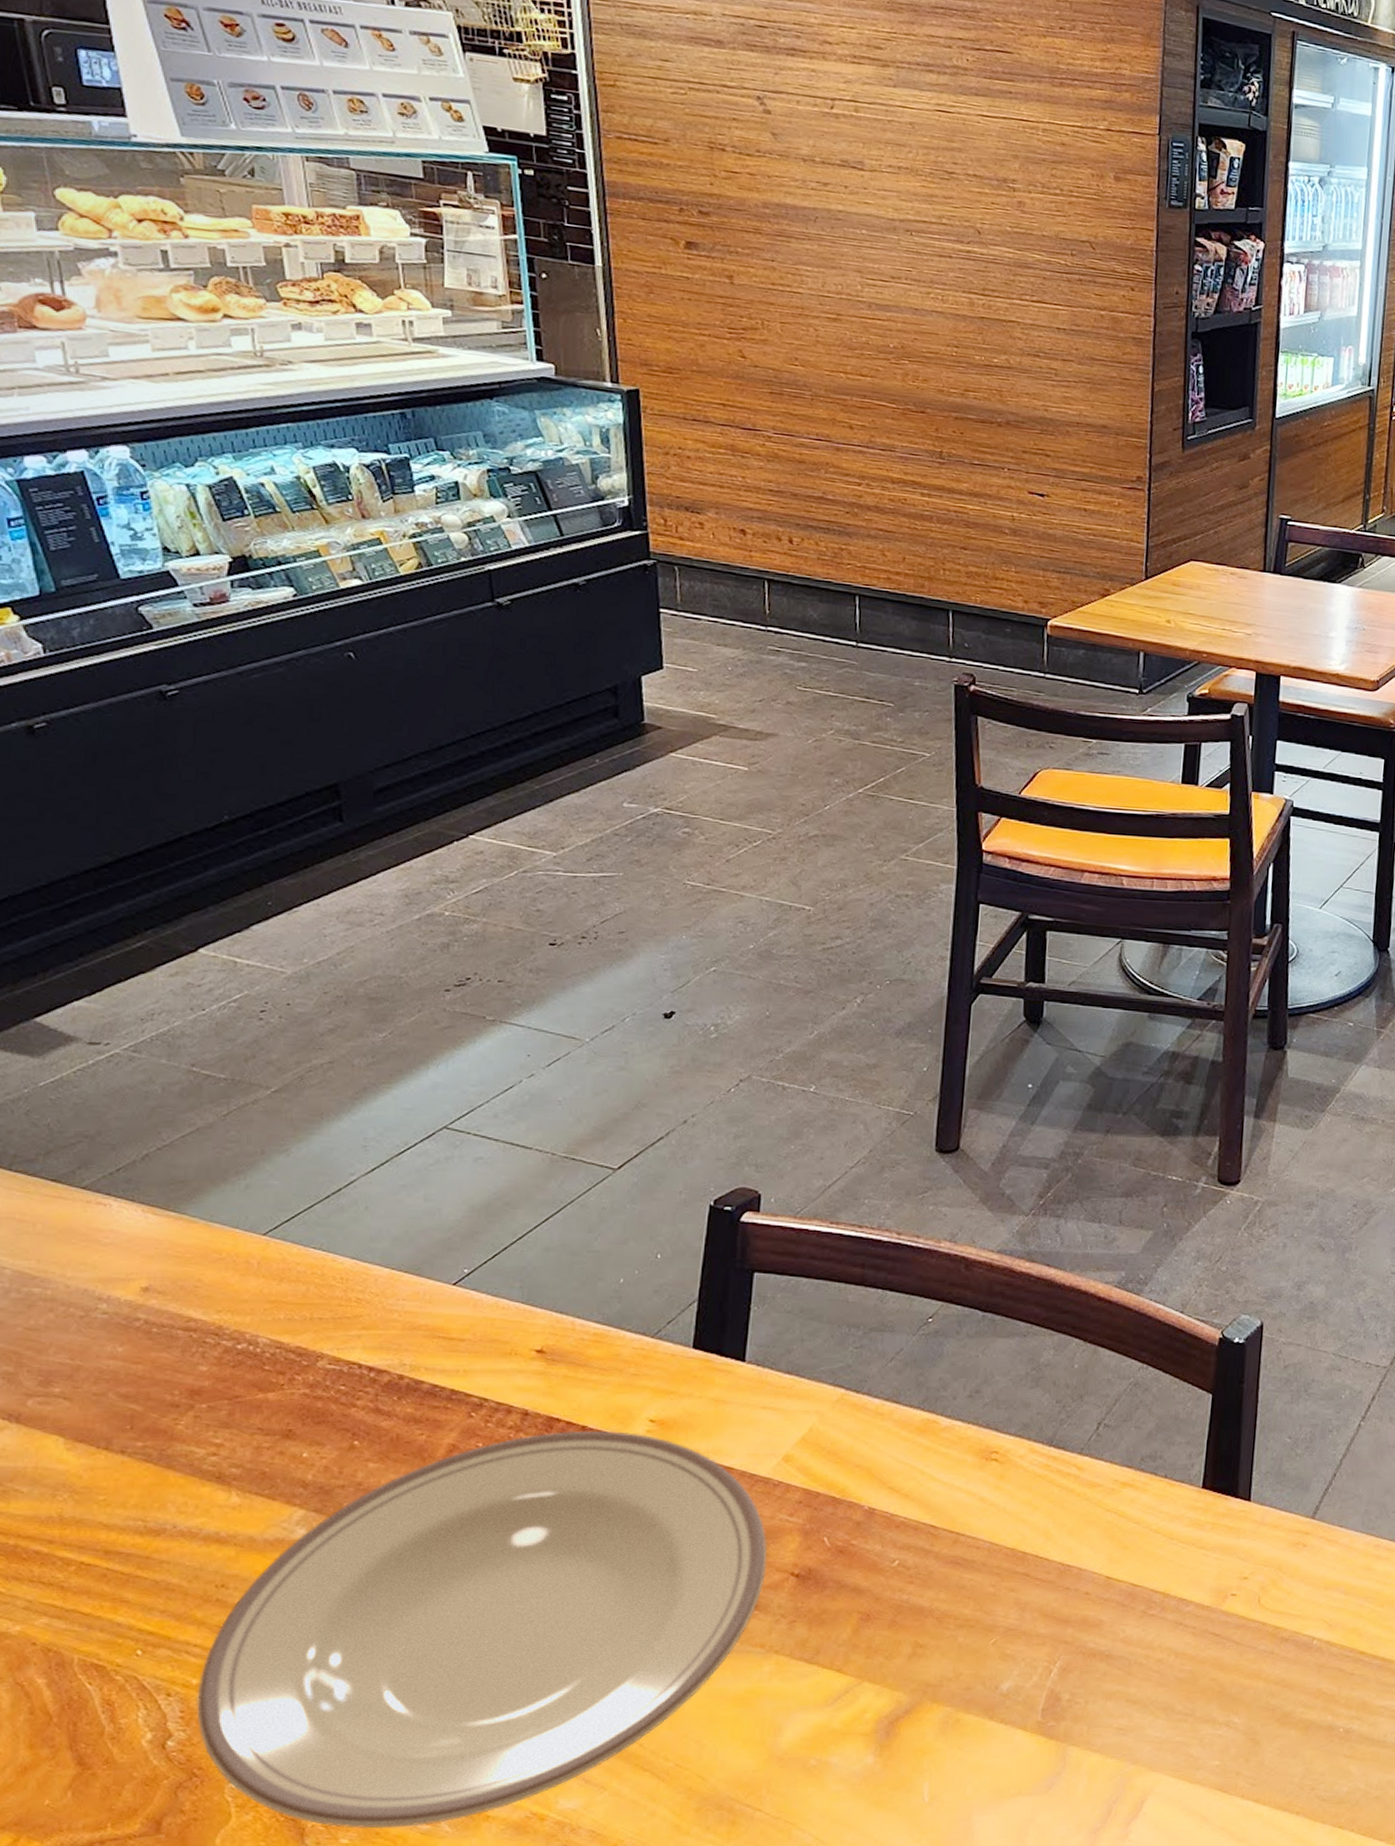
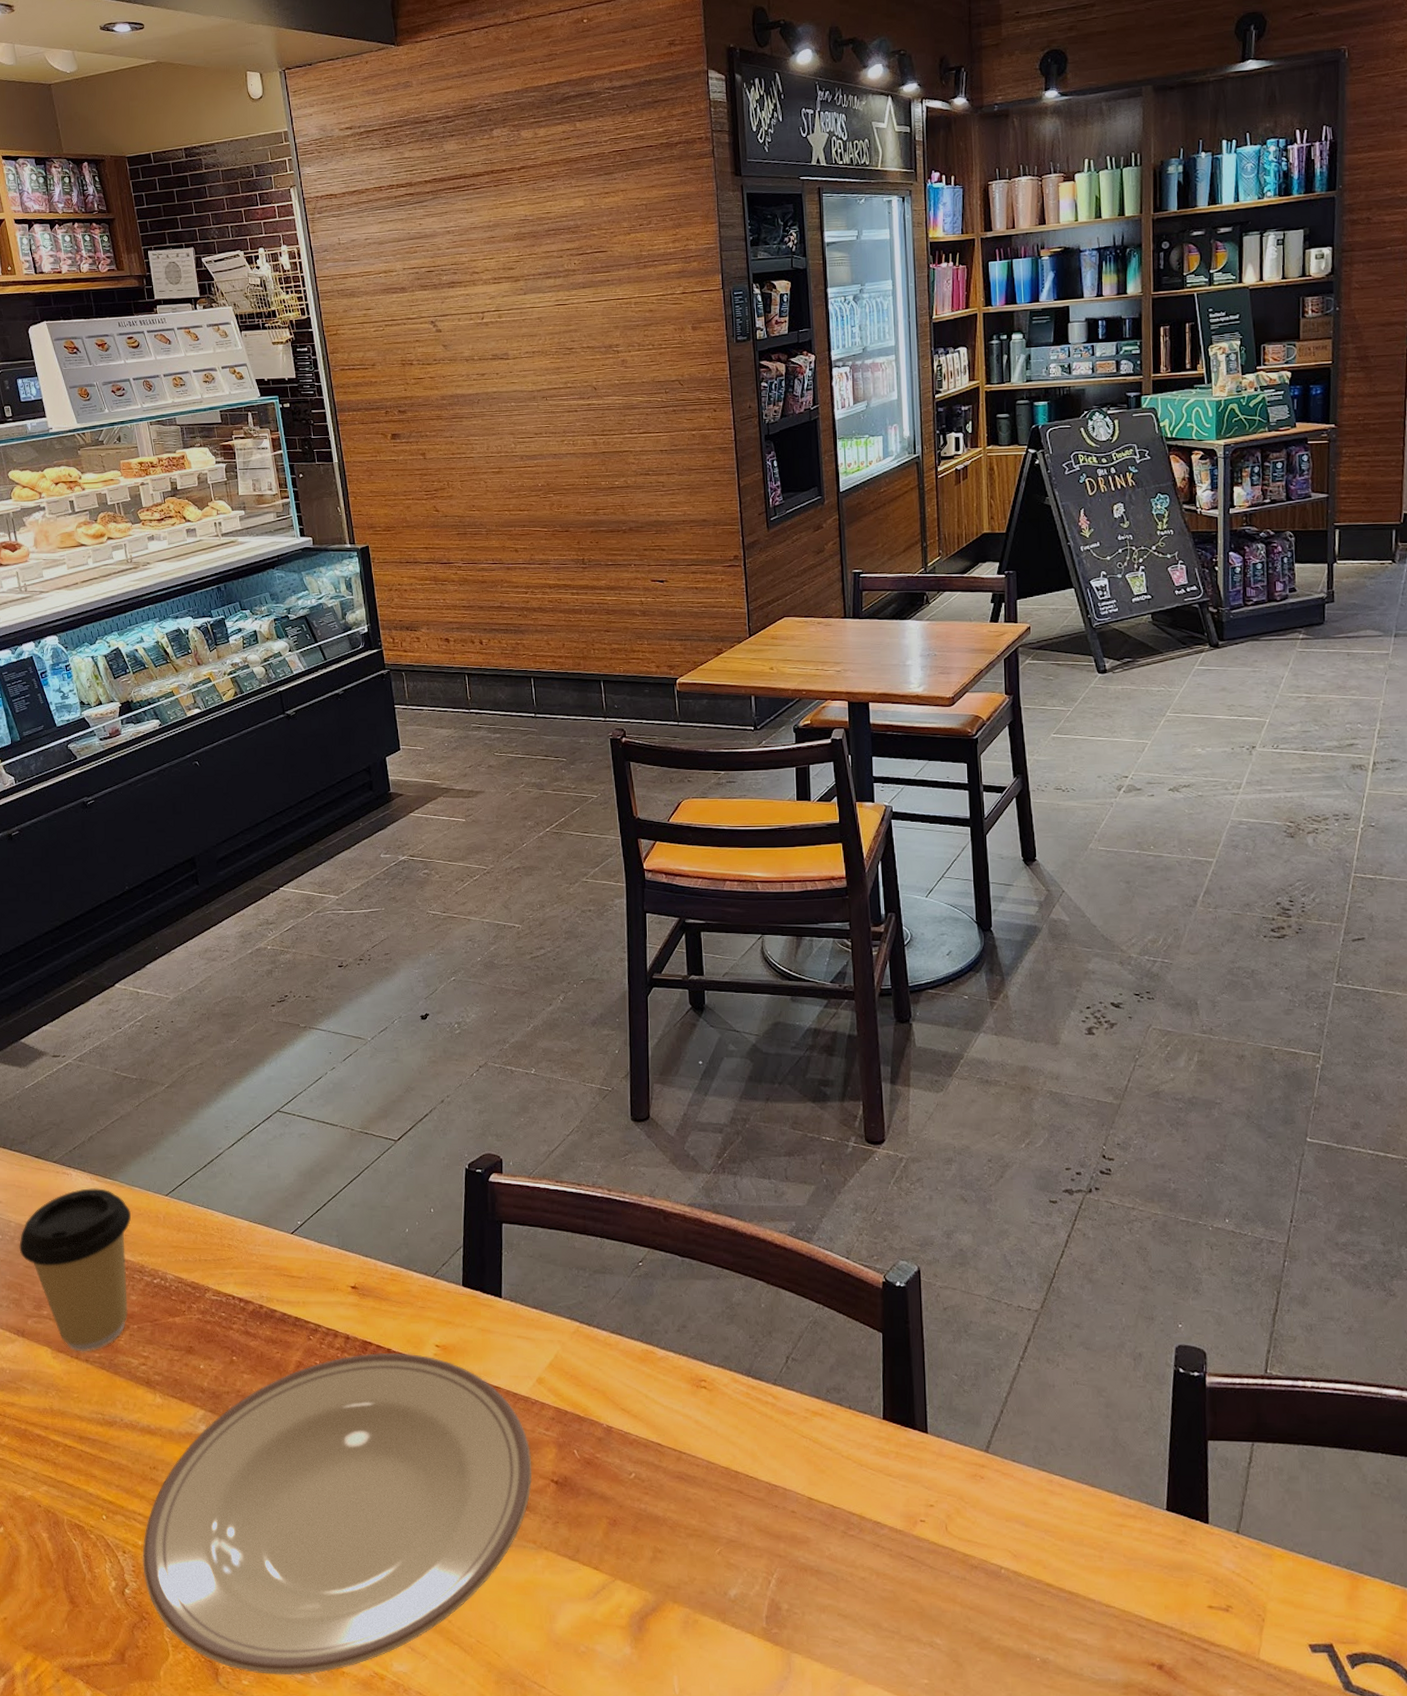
coffee cup: none [17,1224,205,1439] -> present [19,1188,131,1351]

